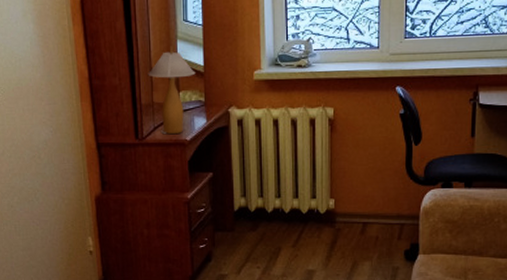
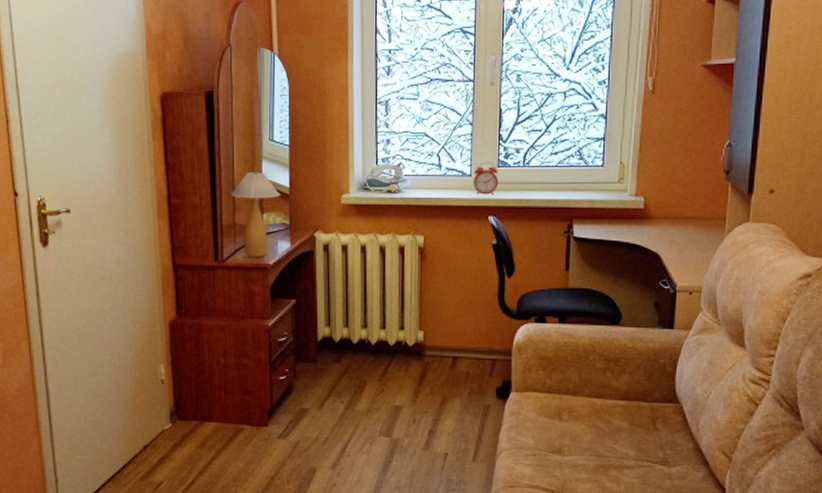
alarm clock: none [380,33,406,66] -> present [473,162,499,195]

